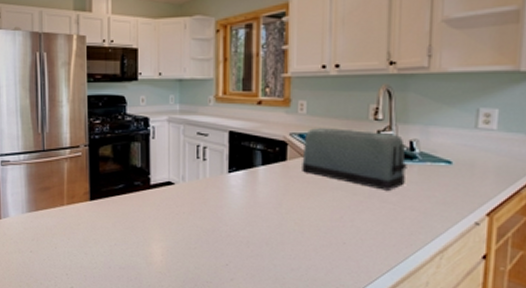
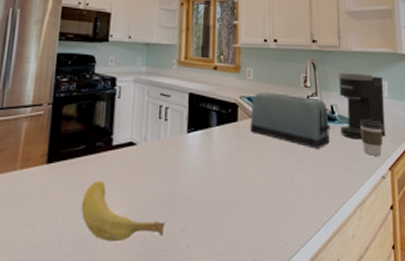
fruit: none [126,217,208,271] -> present [81,181,165,243]
coffee maker: none [421,101,491,181] -> present [337,73,386,140]
coffee cup: none [449,158,484,199] -> present [359,121,383,156]

